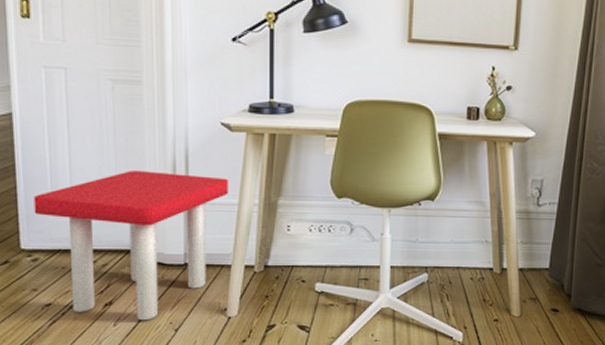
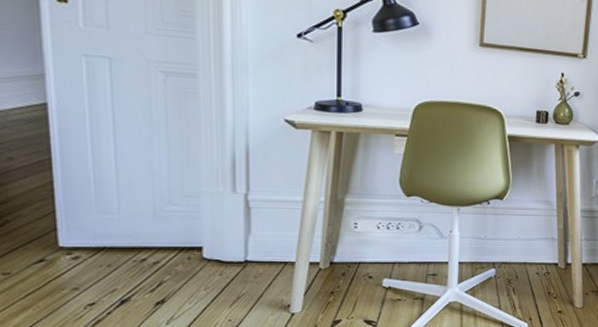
stool: present [33,171,228,321] -> none [73,166,292,319]

